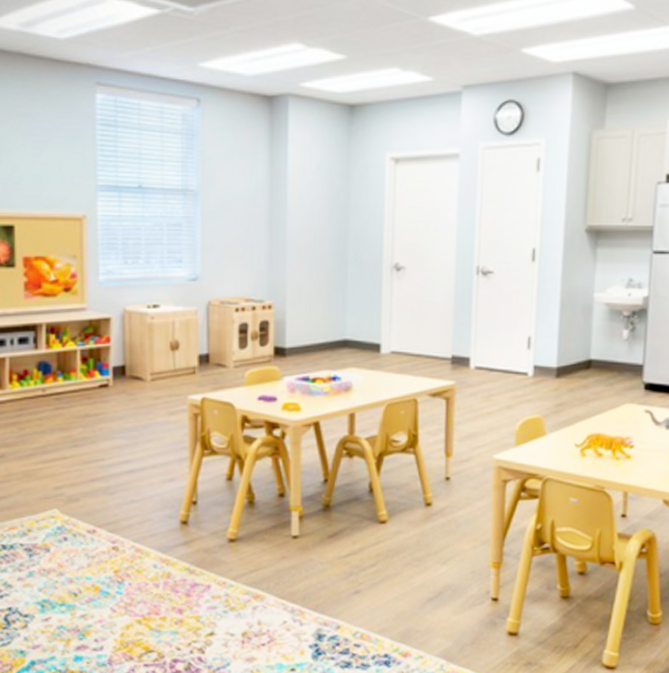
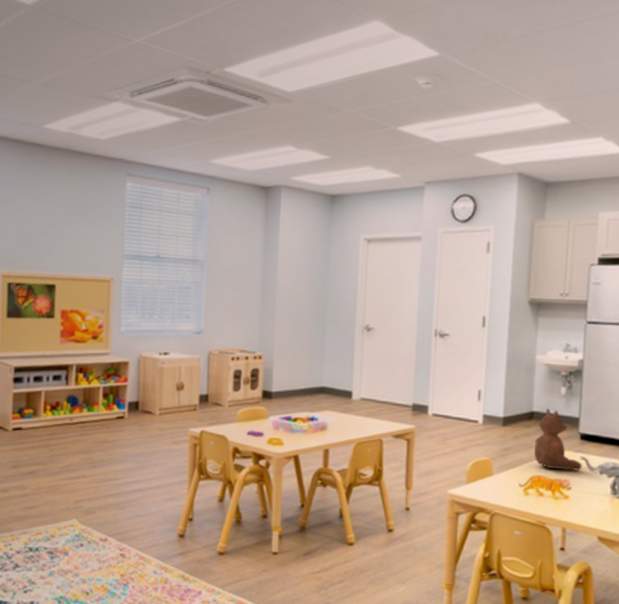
teddy bear: none [592,355,647,426] -> present [534,408,583,471]

